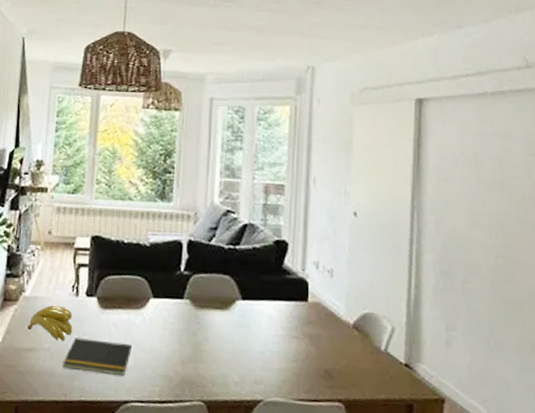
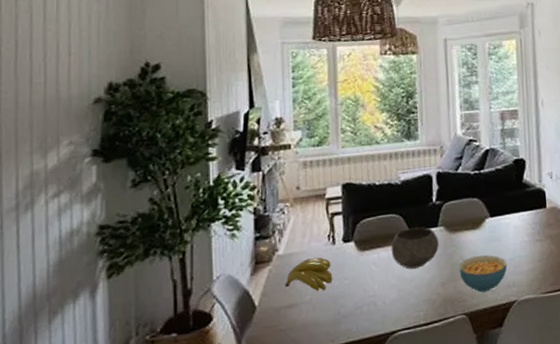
notepad: present [62,338,132,375] -> none [326,279,394,316]
bowl: none [132,294,183,339] -> present [391,227,439,269]
cereal bowl: none [201,339,256,382] -> present [458,255,508,293]

